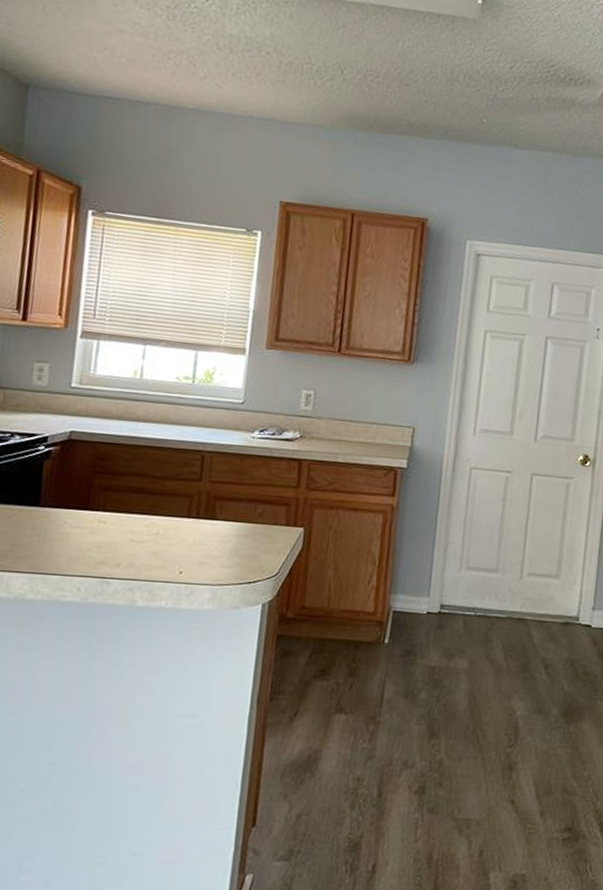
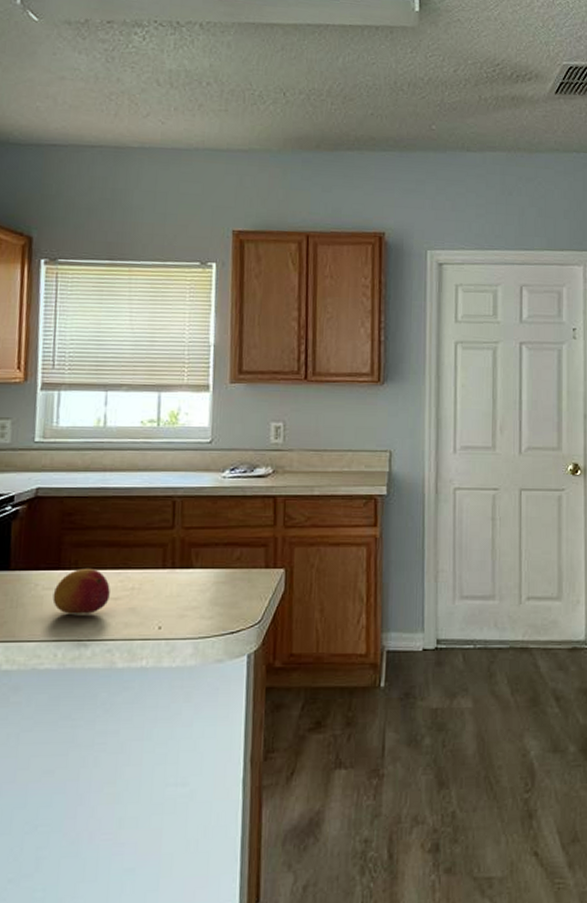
fruit: none [79,510,136,554] -> present [52,567,110,614]

